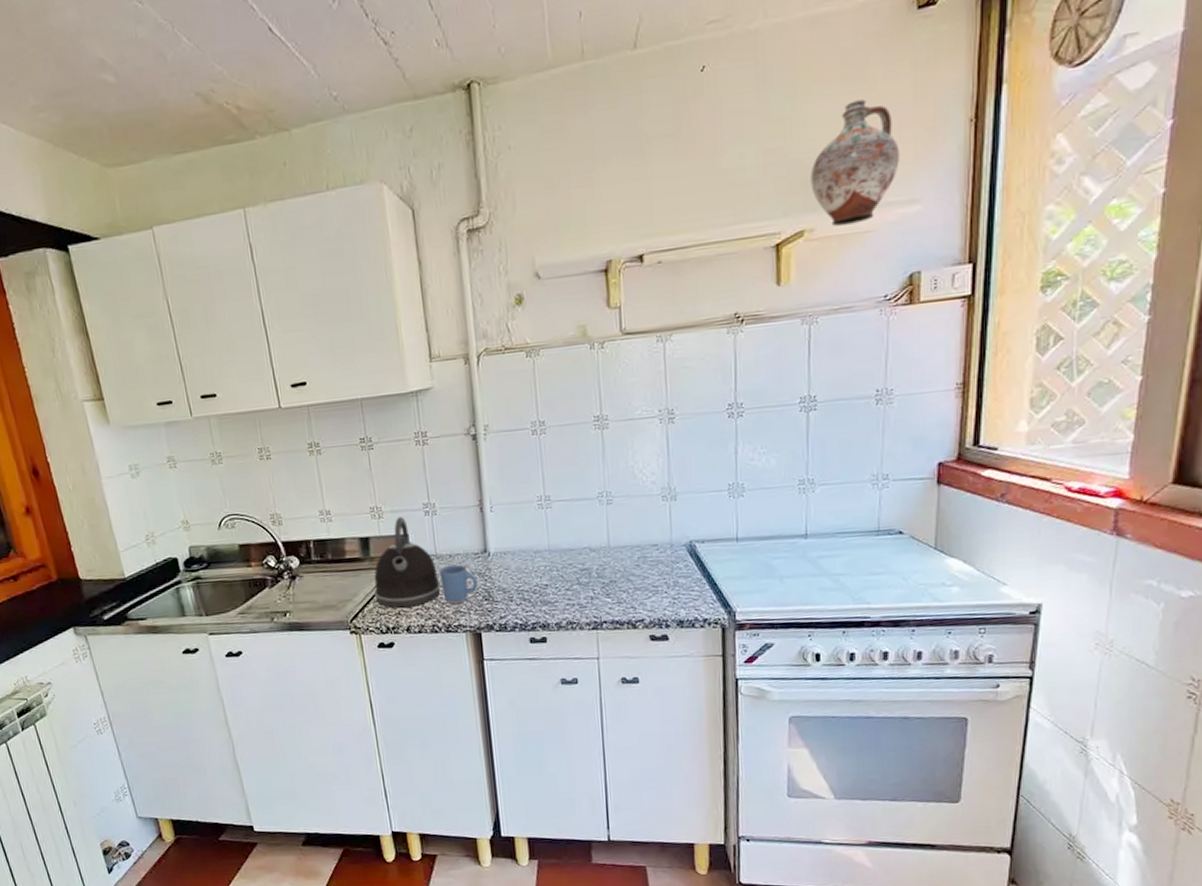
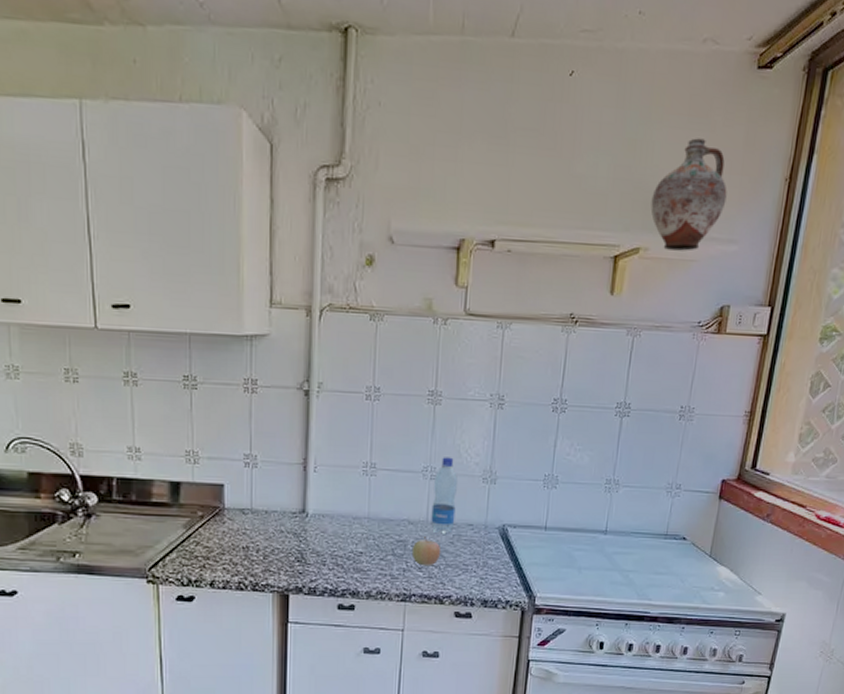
kettle: present [374,516,441,608] -> none [179,464,252,561]
mug: present [439,564,478,605] -> none [252,521,292,563]
fruit: none [596,562,628,593] -> present [411,537,441,567]
bottle: none [611,479,638,559] -> present [431,457,458,536]

